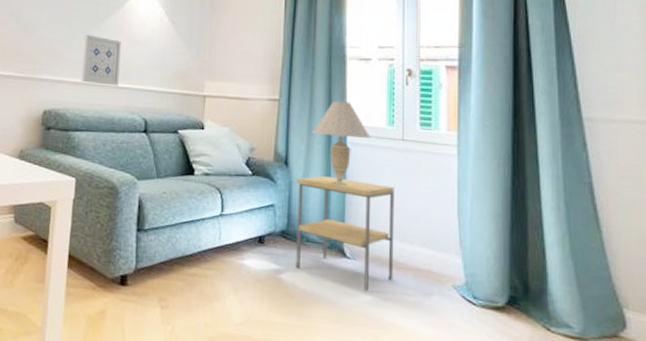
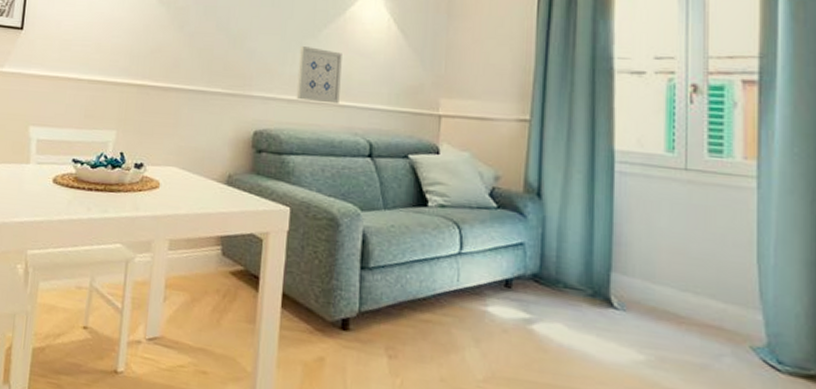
side table: present [296,175,395,291] -> none [550,210,675,349]
table lamp: present [312,101,371,185] -> none [571,122,645,222]

